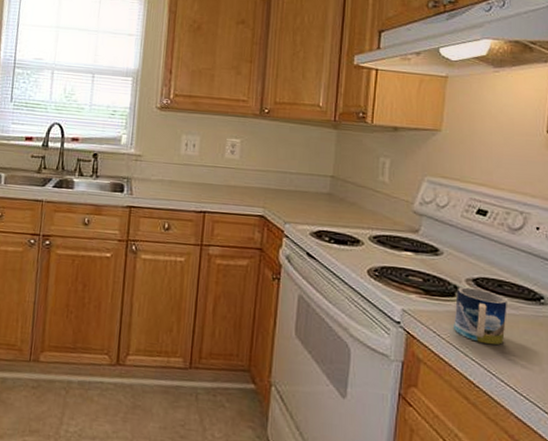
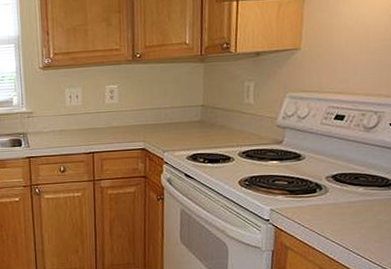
mug: present [454,287,507,345] -> none [316,183,363,228]

